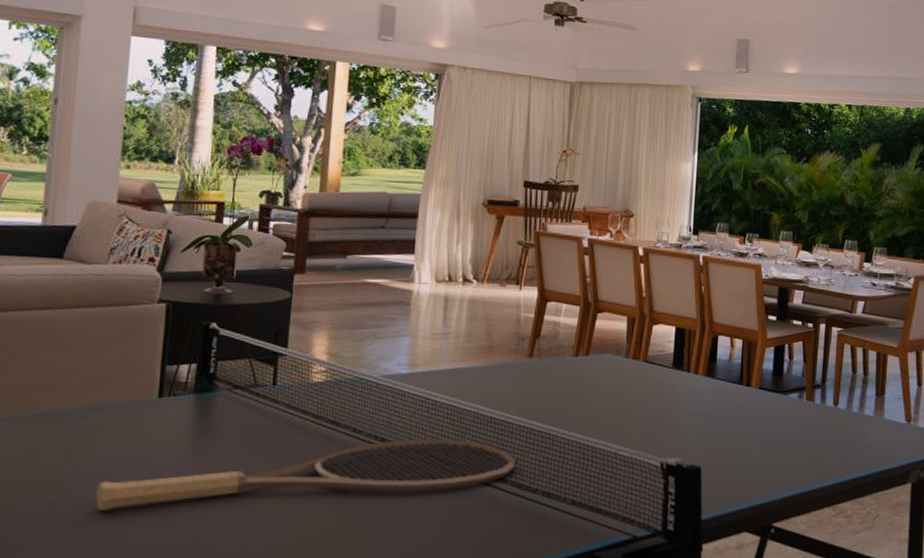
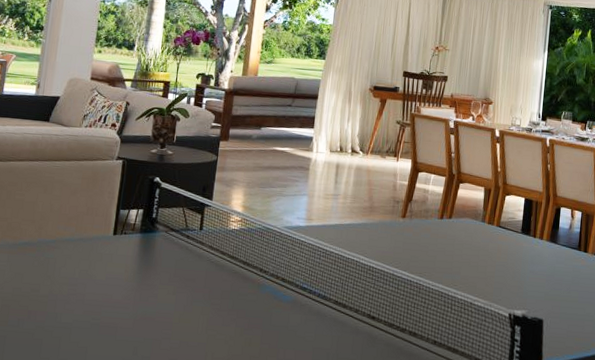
tennis racket: present [96,438,516,510] -> none [63,280,389,324]

